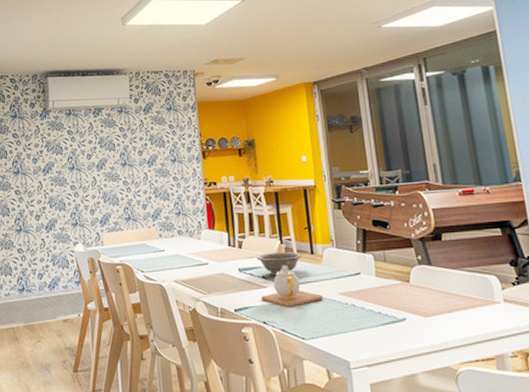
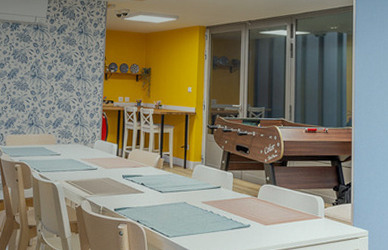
decorative bowl: present [256,251,303,276] -> none [138,164,177,184]
teapot: present [261,265,324,307] -> none [138,175,189,210]

